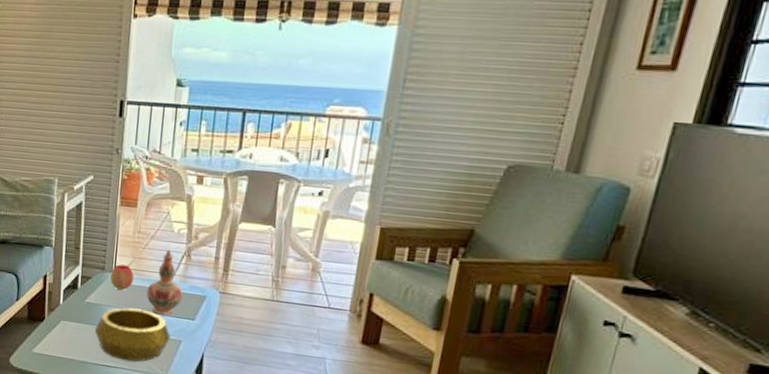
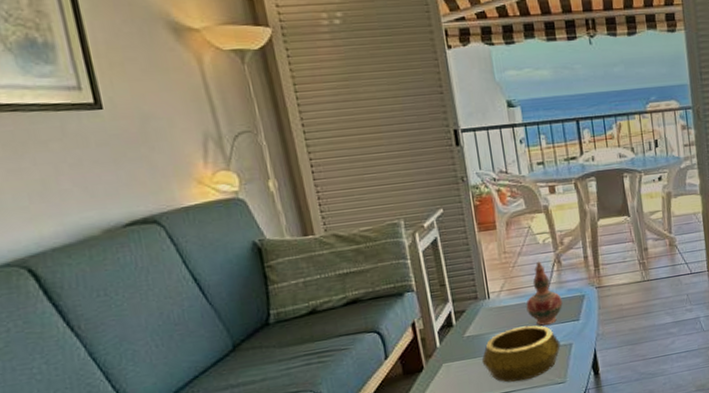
apple: present [110,264,134,290] -> none [485,288,510,314]

